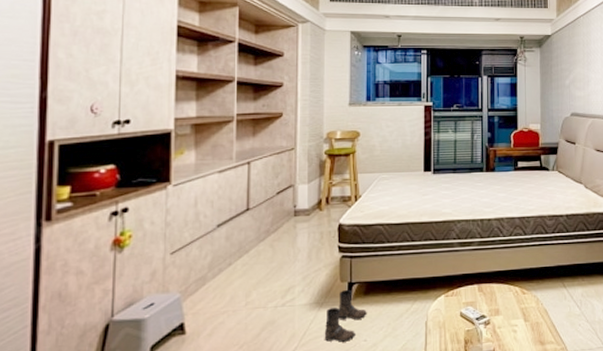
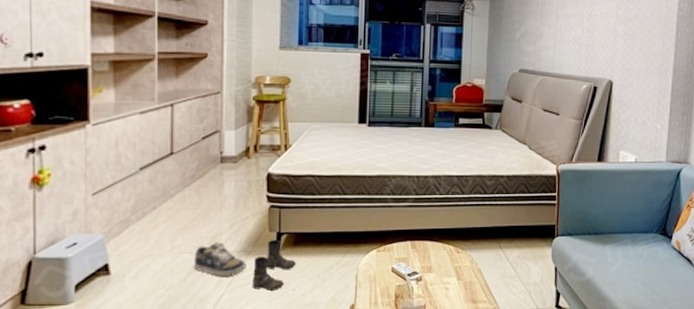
shoe: none [267,295,319,330] -> present [193,242,246,276]

